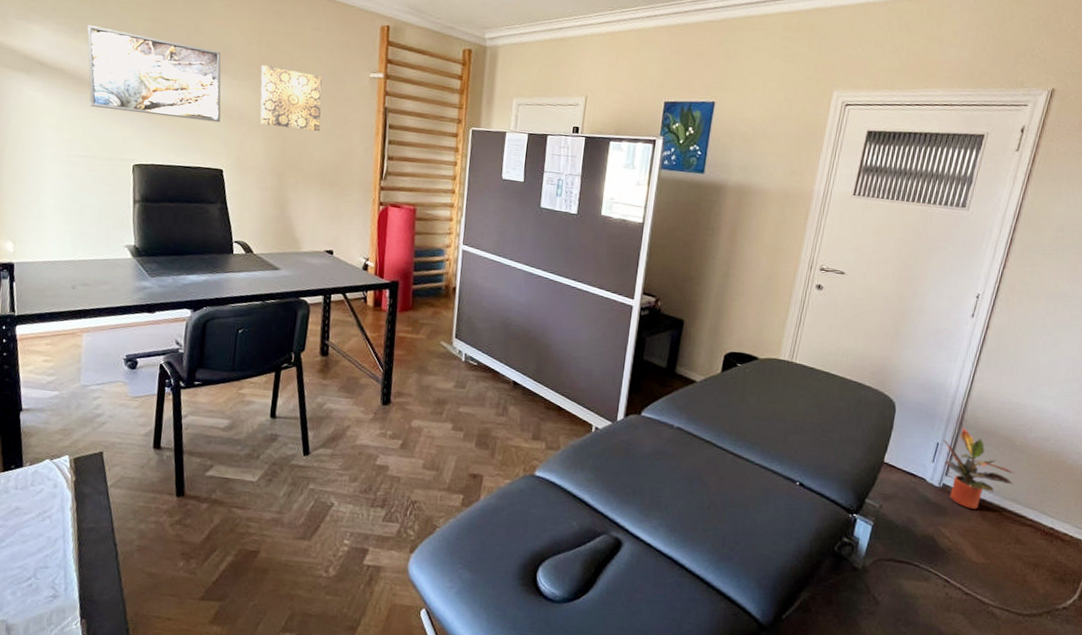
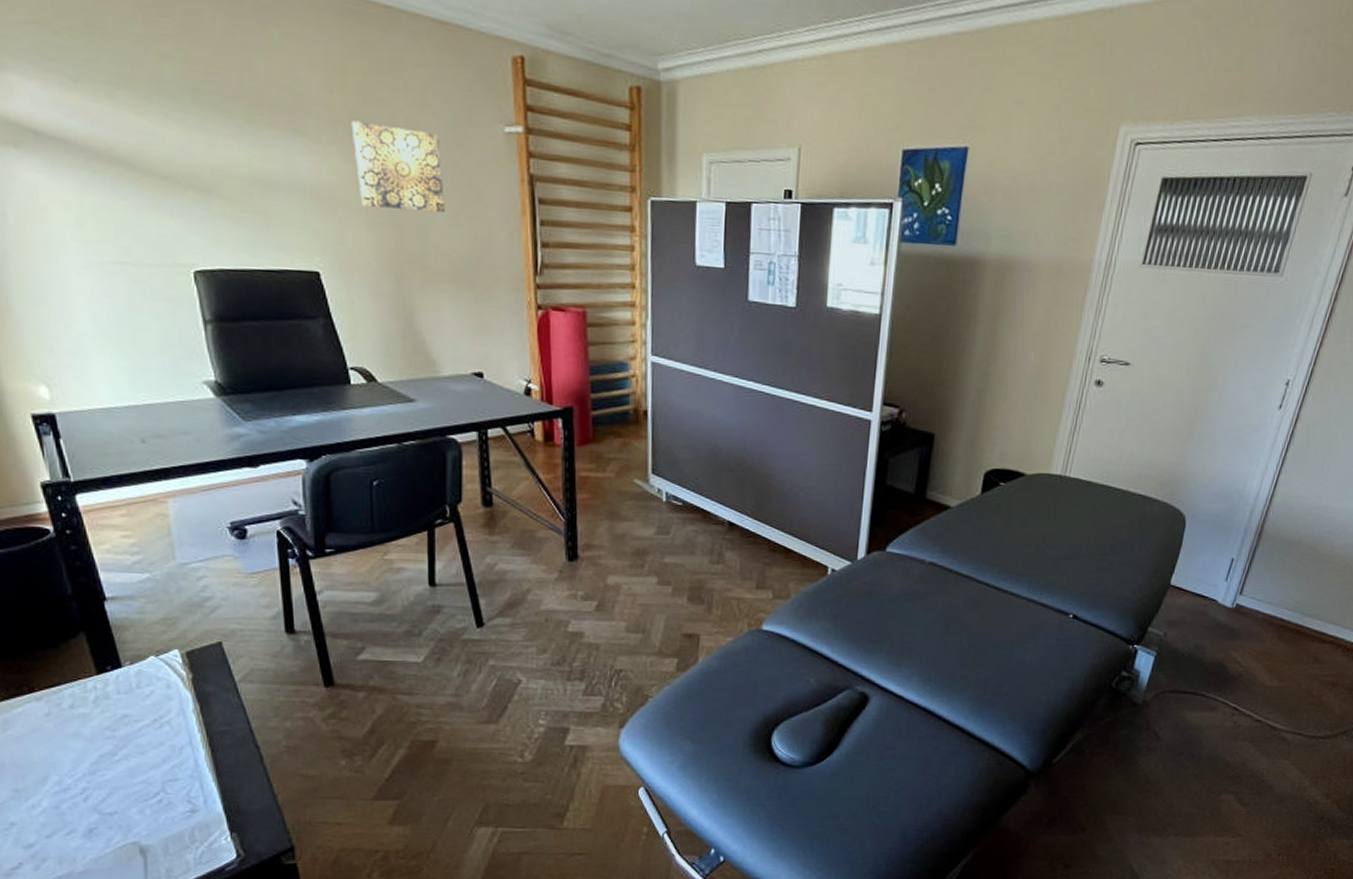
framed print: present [87,25,221,123] -> none [90,71,305,207]
potted plant: present [942,427,1015,509] -> none [1238,539,1318,629]

